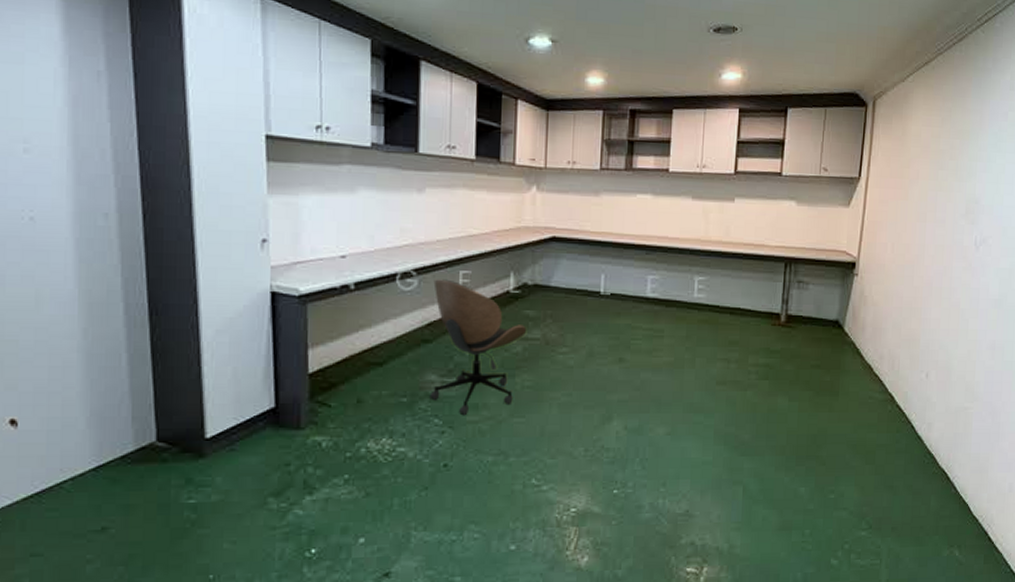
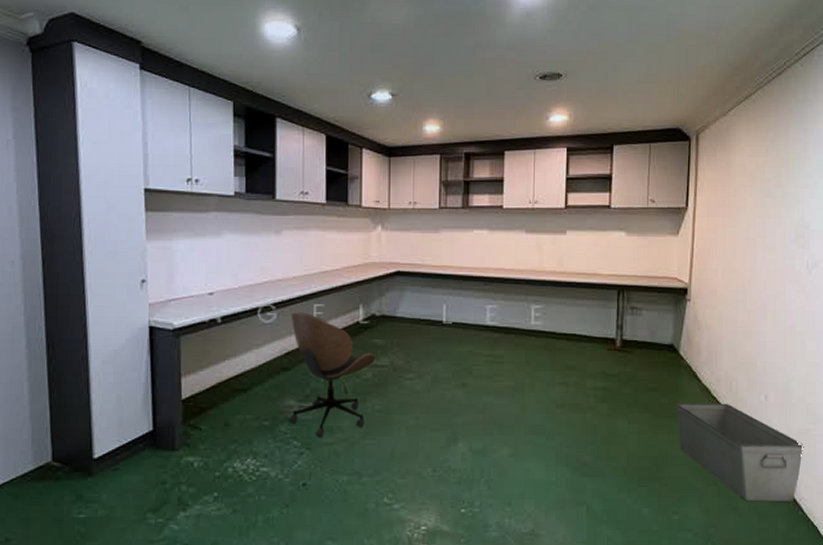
storage bin: none [838,381,961,480] -> present [676,403,804,502]

